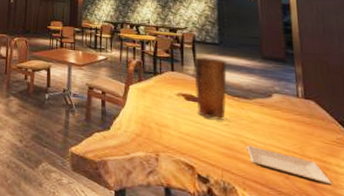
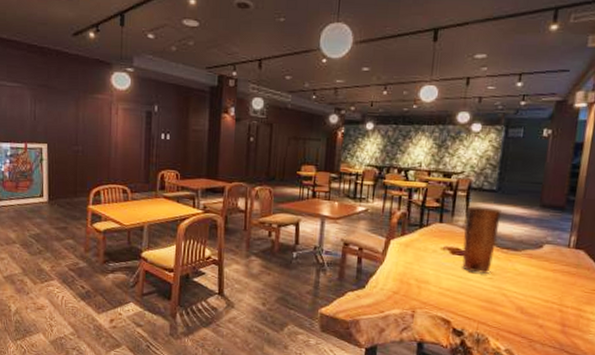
plate: present [247,145,333,185] -> none [507,298,583,331]

